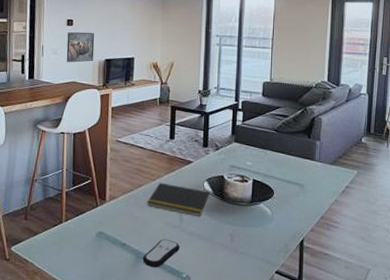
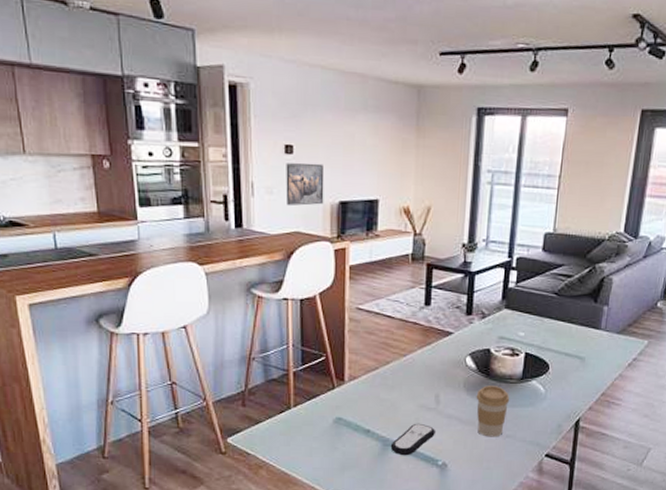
notepad: present [147,182,210,216] -> none [396,358,474,397]
coffee cup: none [213,207,242,254] -> present [476,385,510,437]

